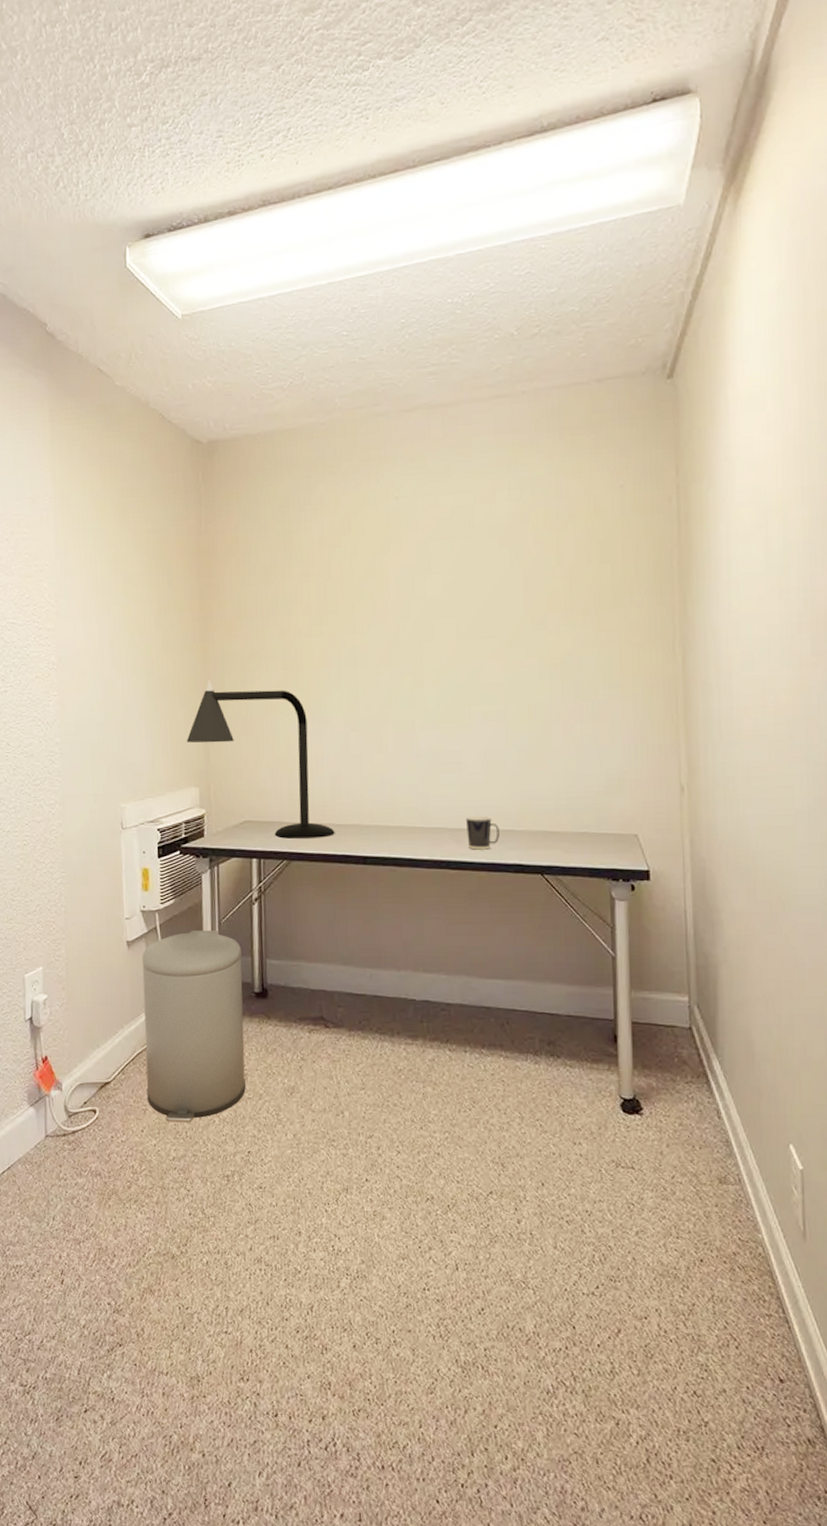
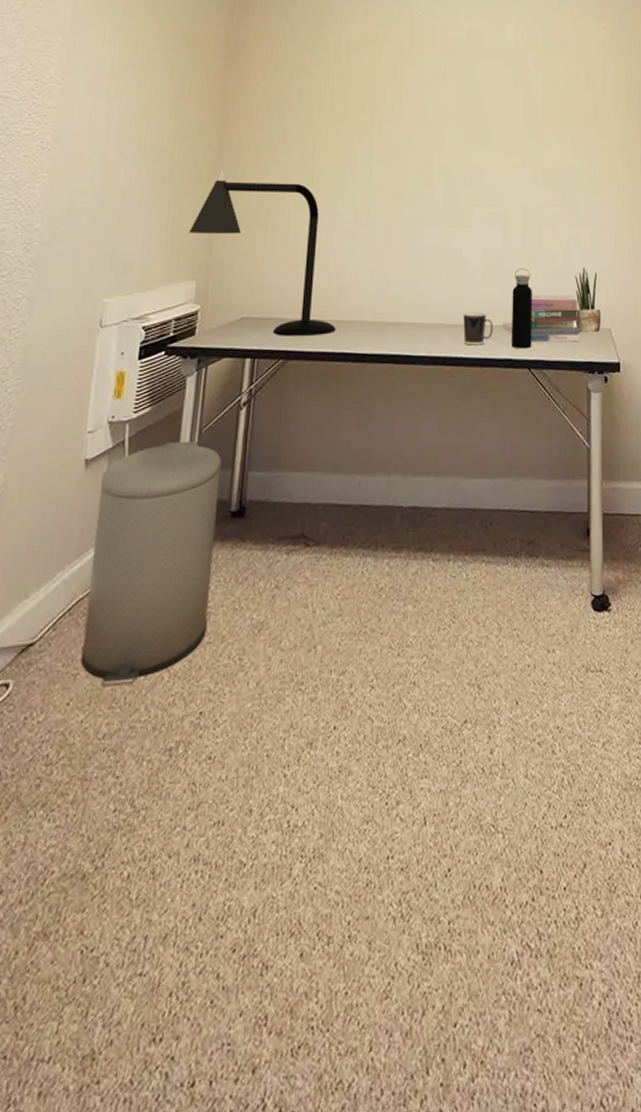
books: none [509,797,601,848] -> present [502,294,581,343]
water bottle: none [519,770,544,854] -> present [512,268,532,349]
potted plant: none [592,768,625,838] -> present [575,267,601,333]

